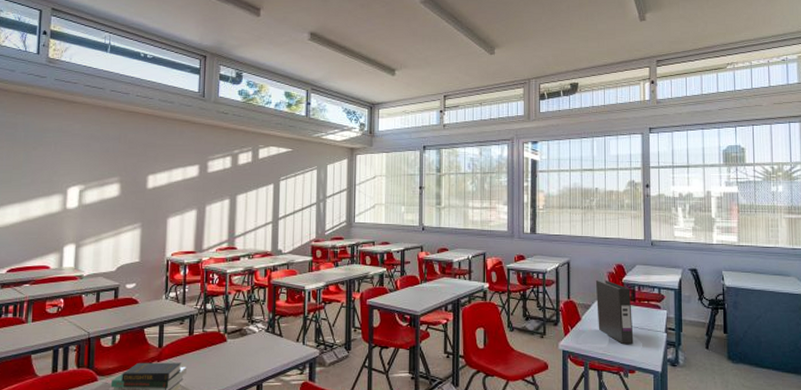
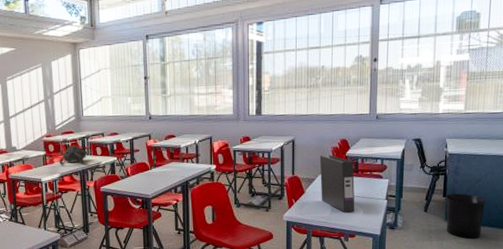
backpack: none [325,252,355,274] -> present [59,145,87,166]
waste bin: none [726,330,769,382] -> present [445,193,487,239]

